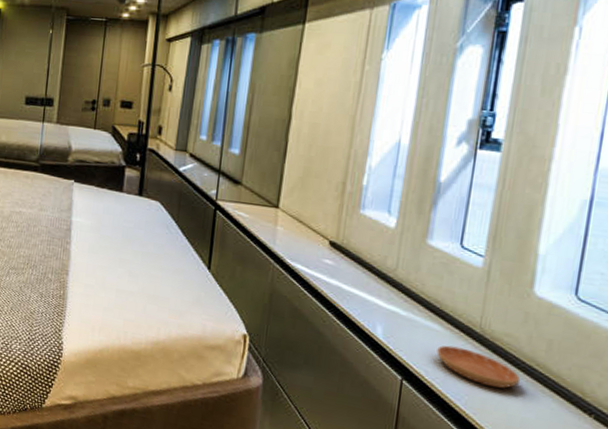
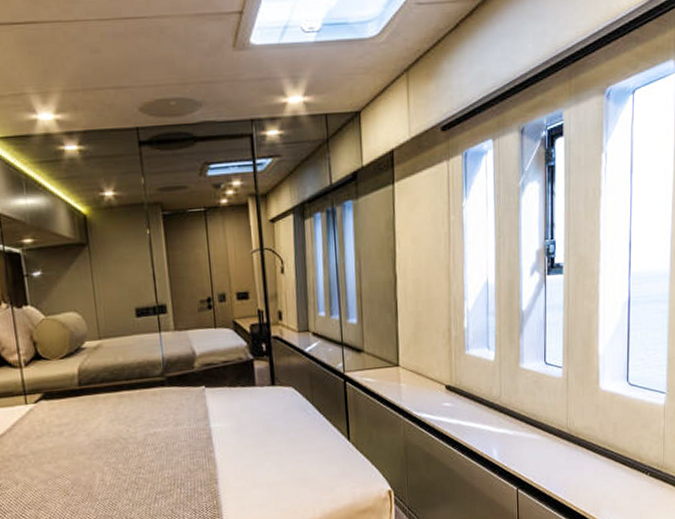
saucer: present [436,345,521,389] -> none [539,448,599,475]

